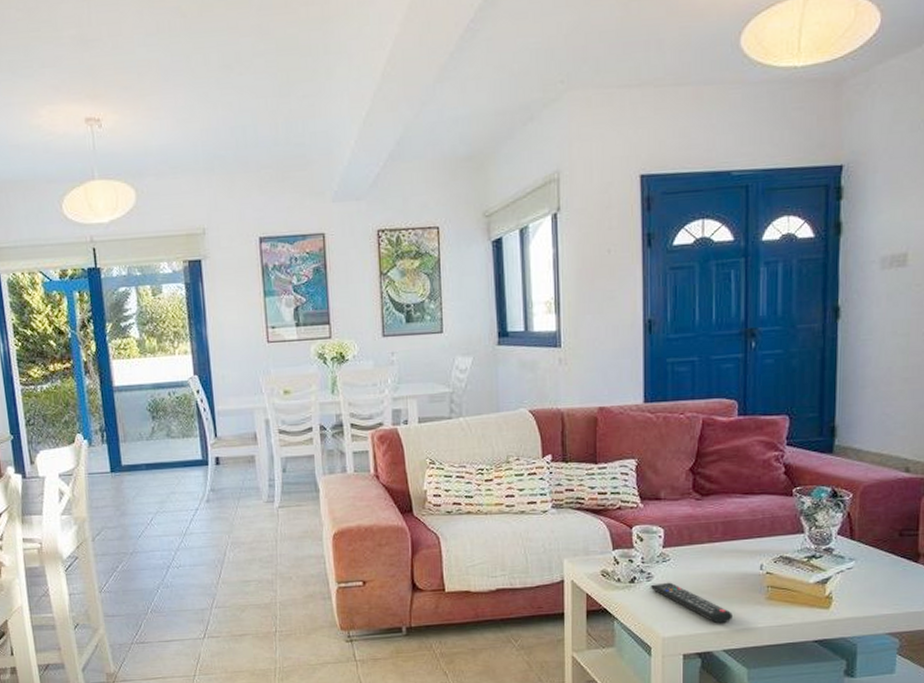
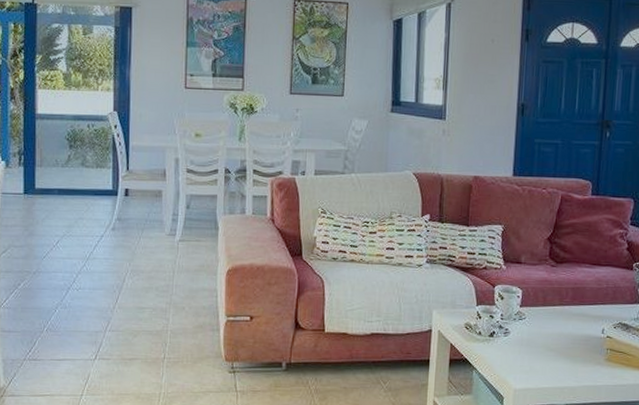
remote control: present [650,582,733,624] -> none [506,338,576,380]

